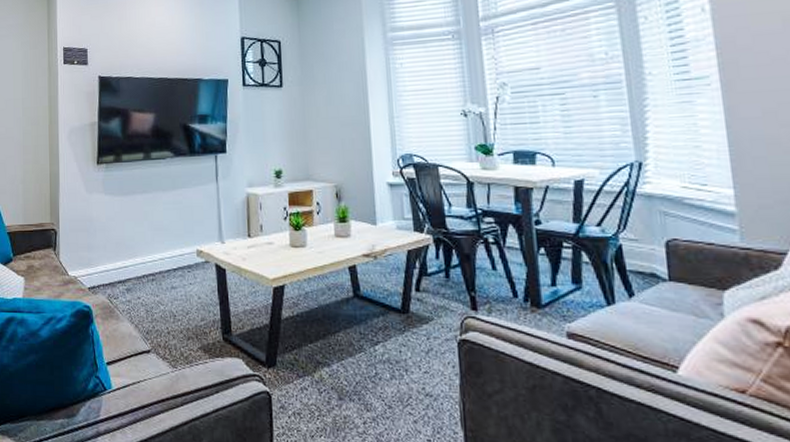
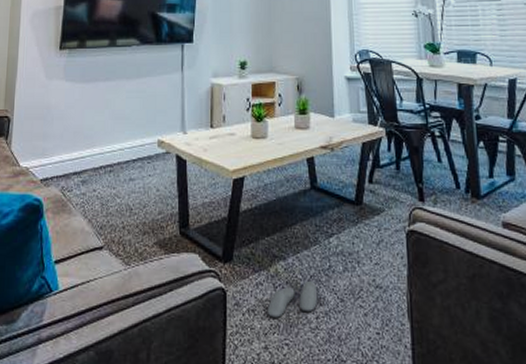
slippers: none [312,388,365,422] -> present [267,281,318,318]

